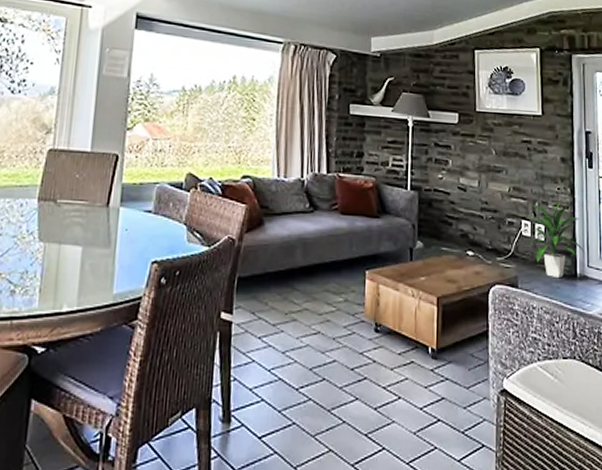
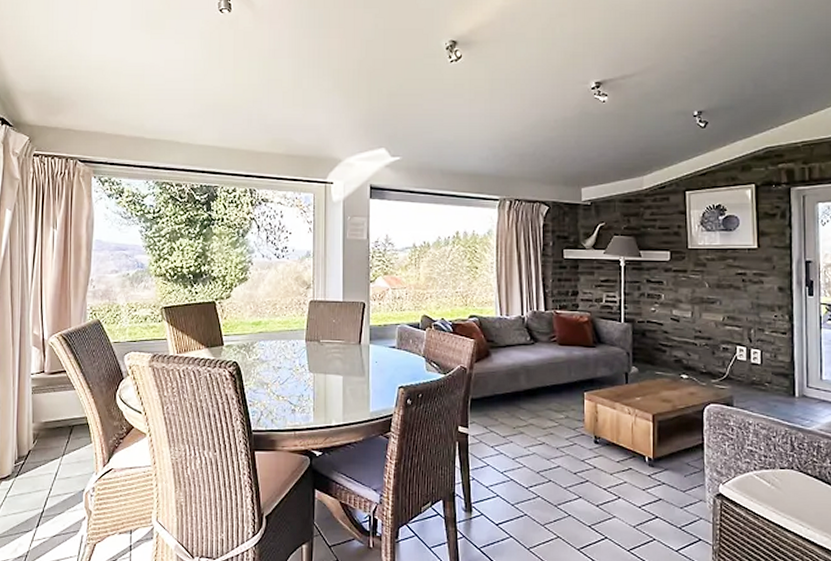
indoor plant: present [527,202,585,279] -> none [742,329,804,398]

